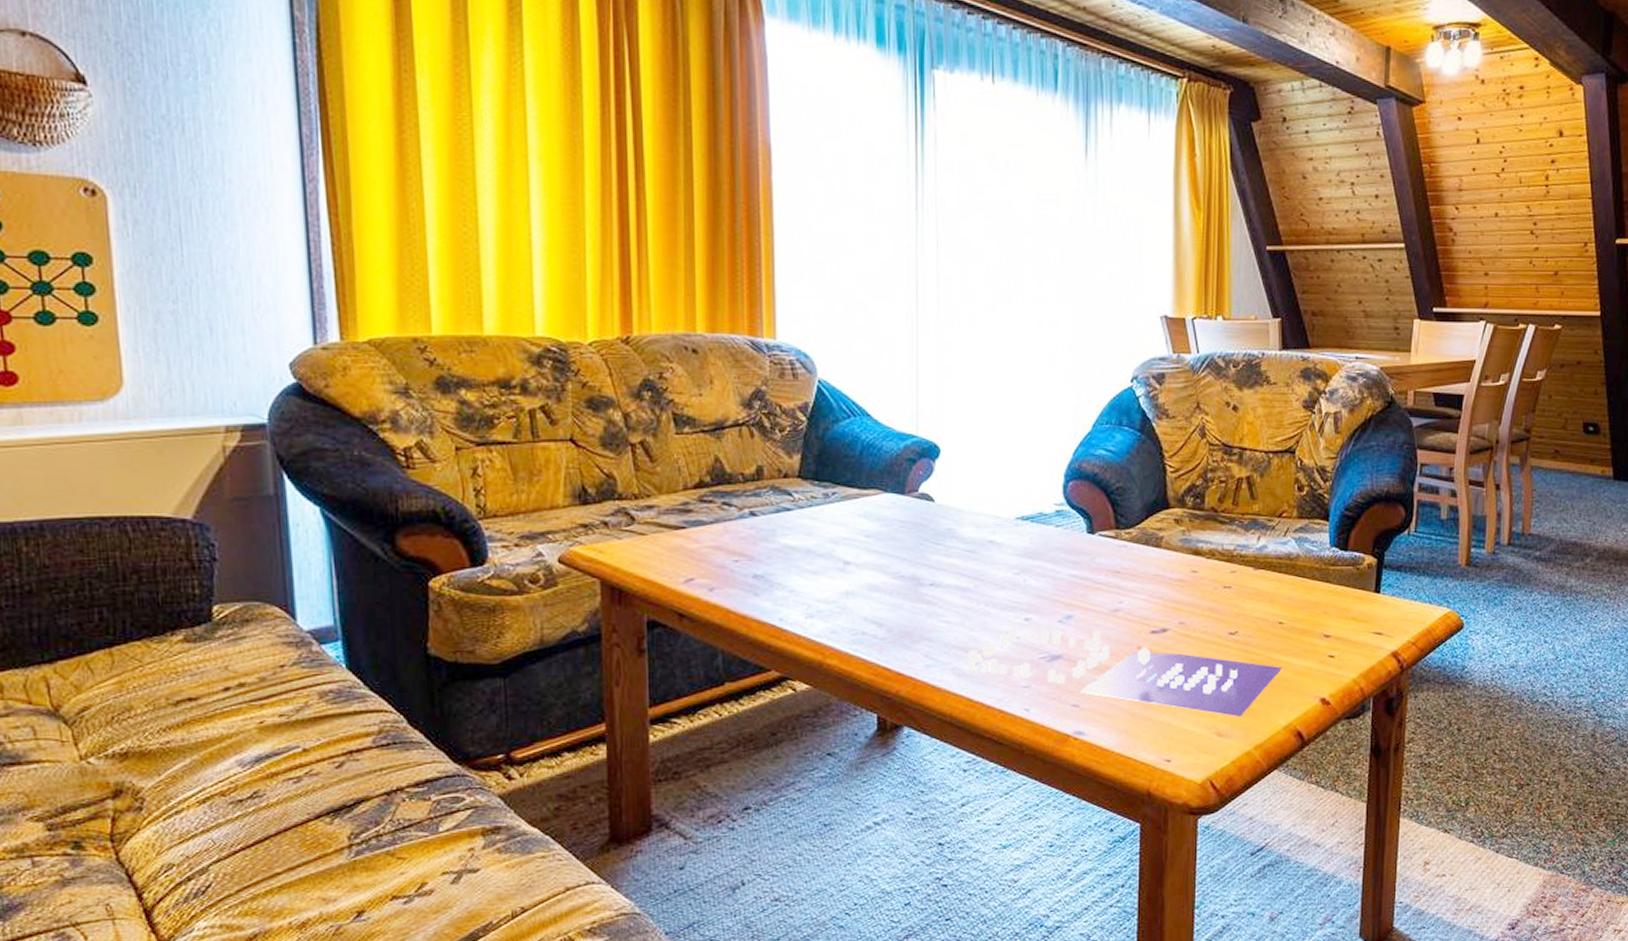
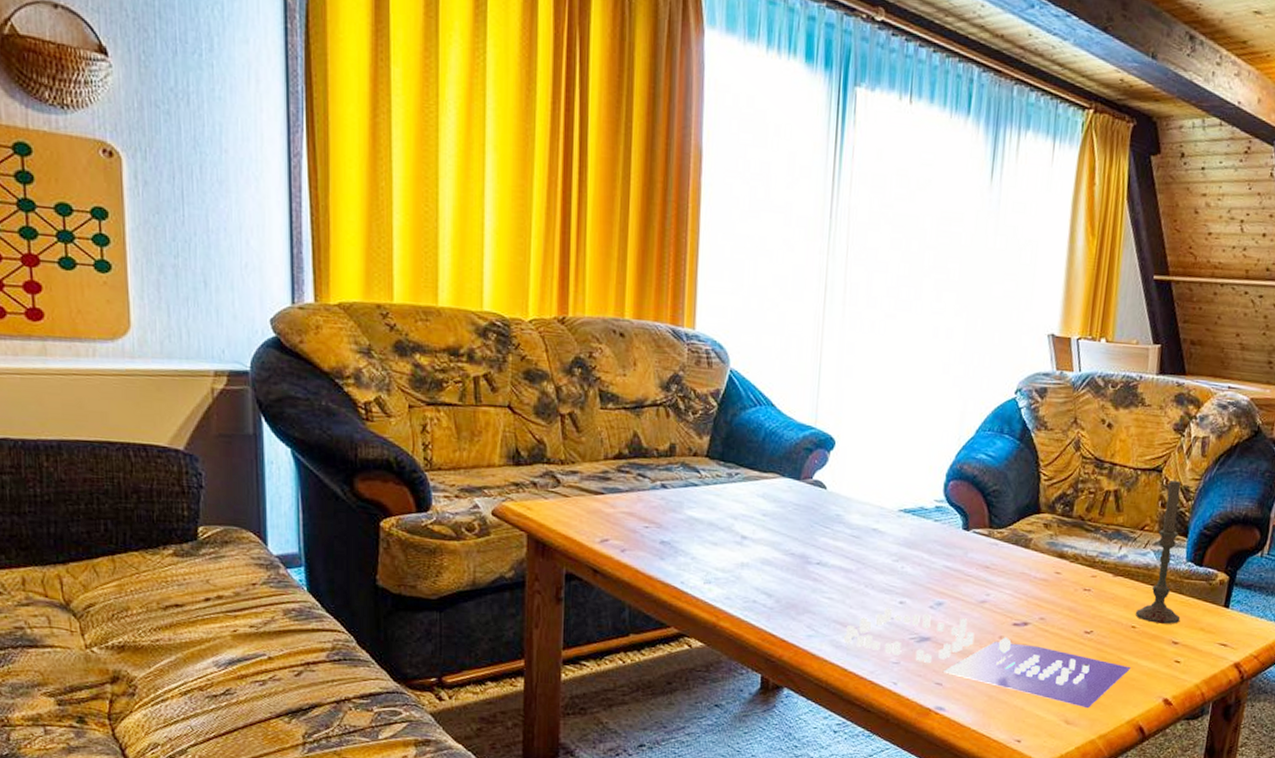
candle: none [1281,459,1330,617] -> present [1135,478,1181,624]

